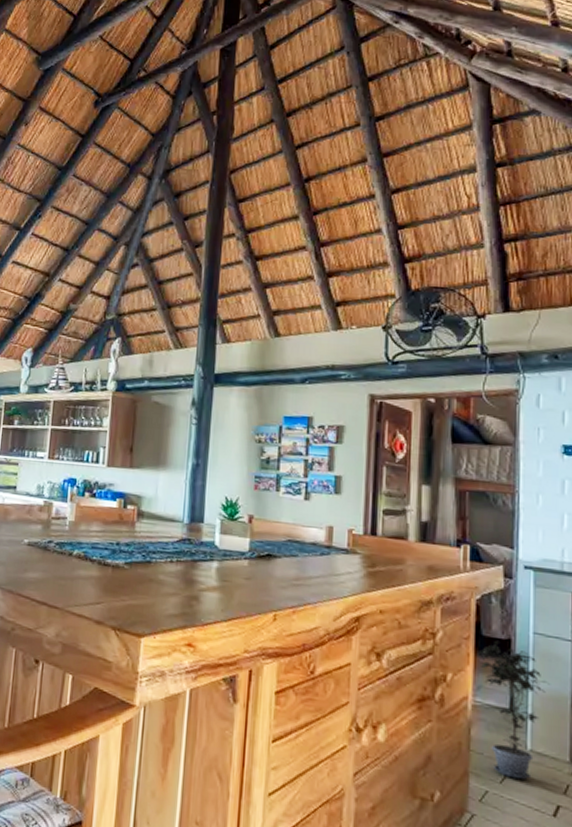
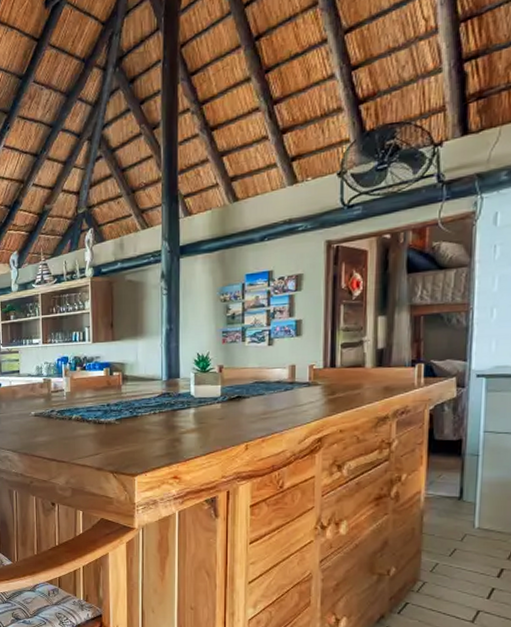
potted plant: present [476,640,549,780] -> none [429,442,498,552]

